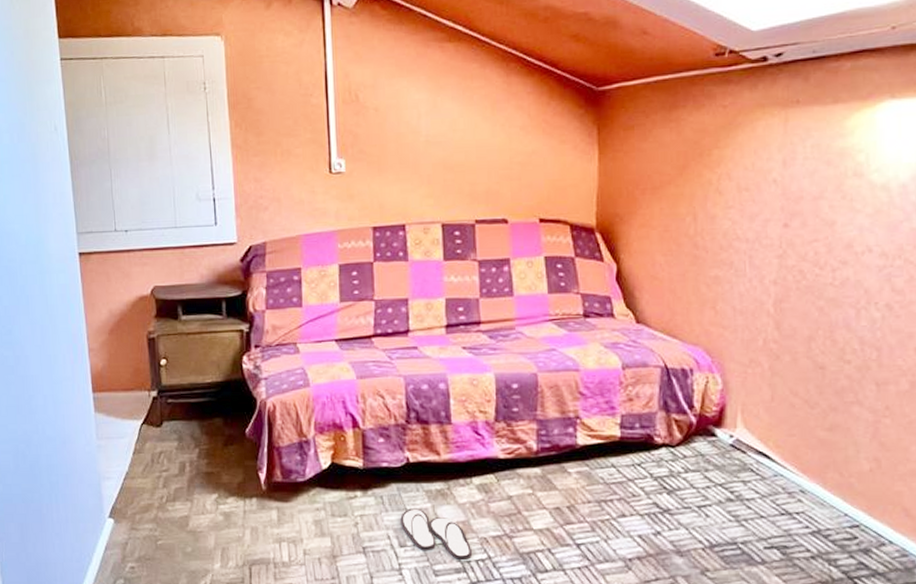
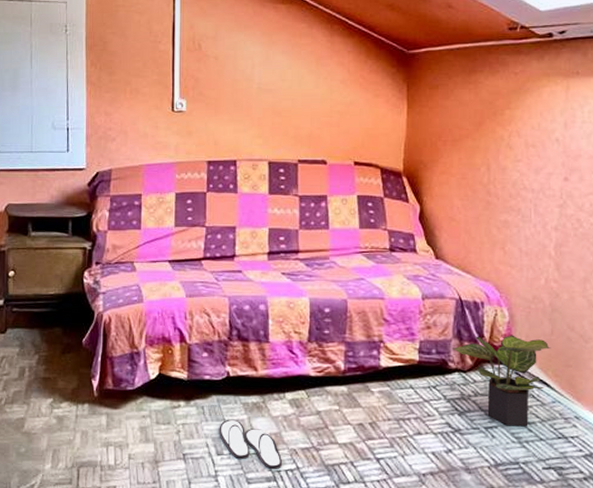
potted plant: none [657,403,772,504] -> present [451,335,551,427]

